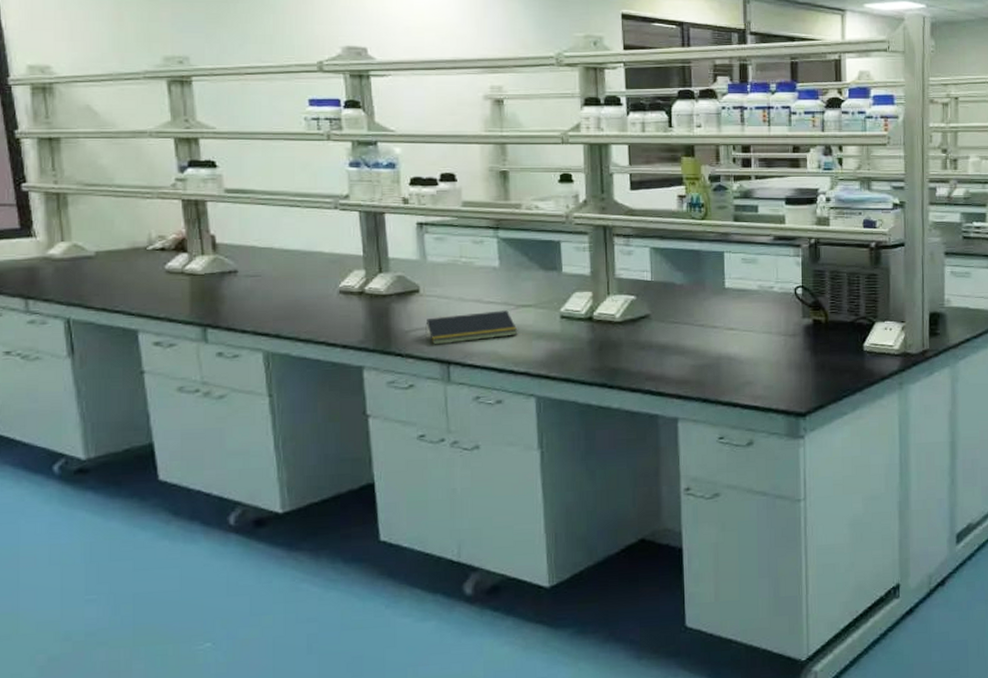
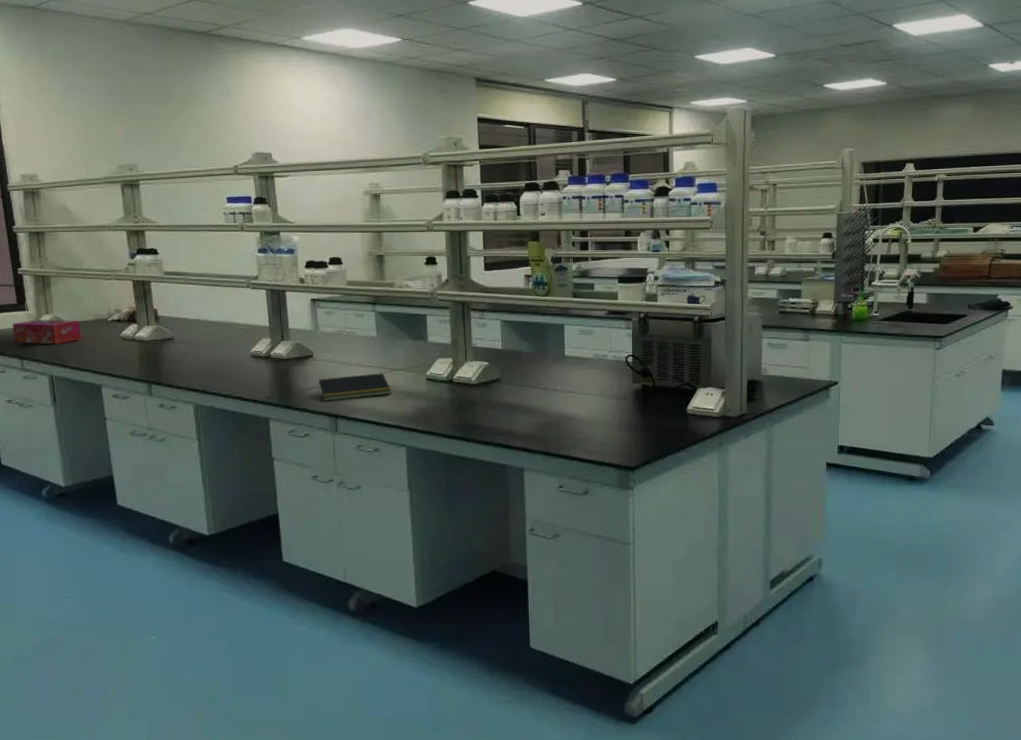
tissue box: none [12,248,111,280] -> present [12,319,82,345]

